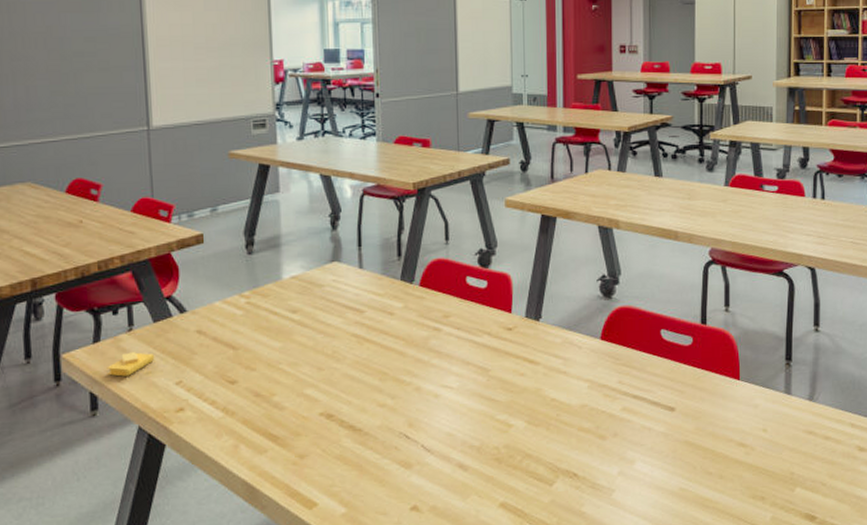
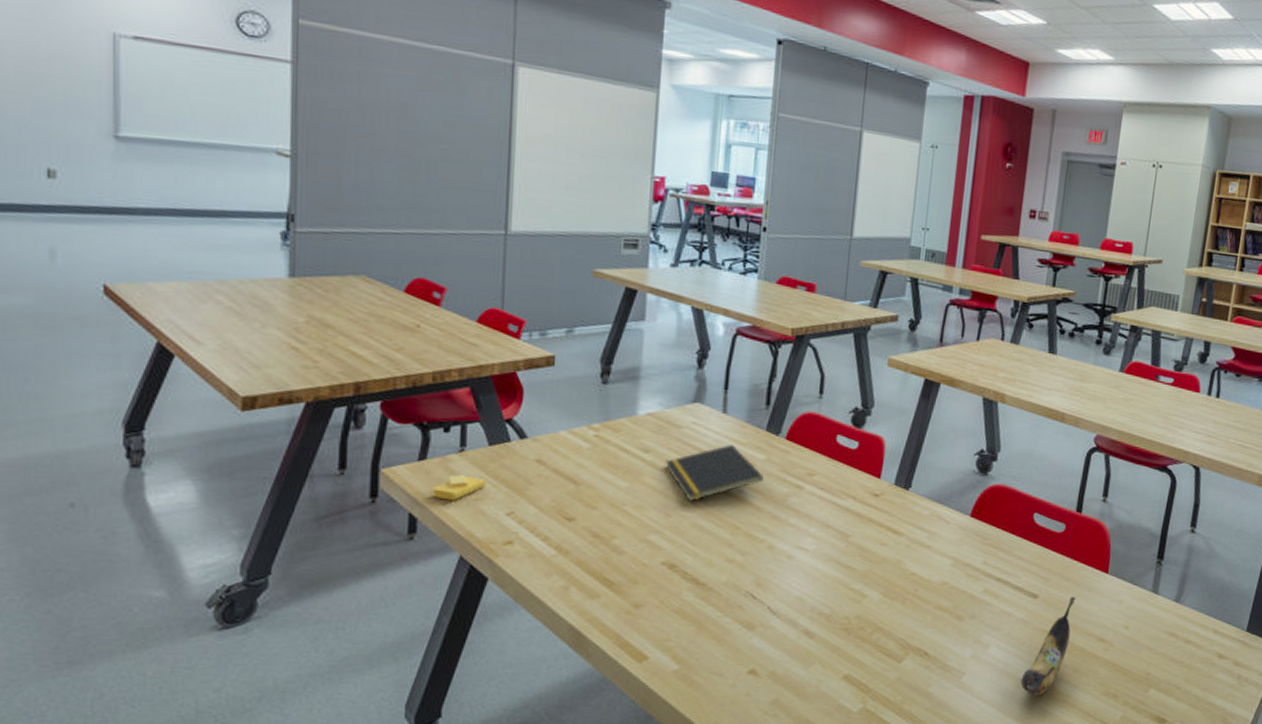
notepad: none [313,296,403,355] -> present [666,443,764,503]
banana: none [669,405,712,505] -> present [1020,596,1076,695]

